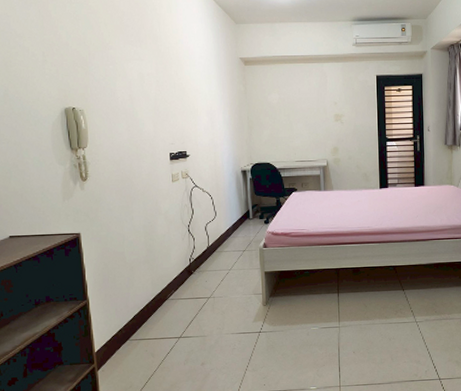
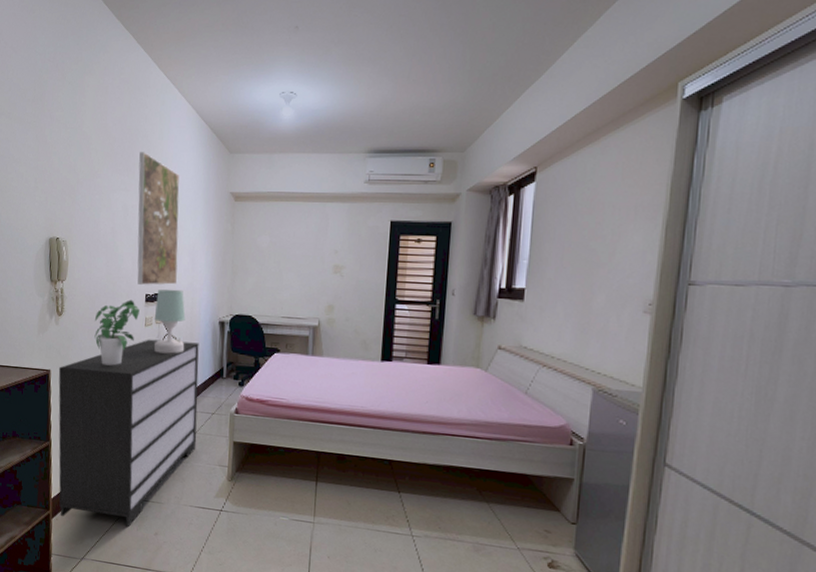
dresser: none [88,191,232,368] -> present [58,339,199,528]
potted plant: none [121,159,166,222] -> present [94,299,140,366]
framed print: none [150,24,199,145] -> present [137,152,180,285]
table lamp: none [180,146,212,204] -> present [154,289,186,354]

